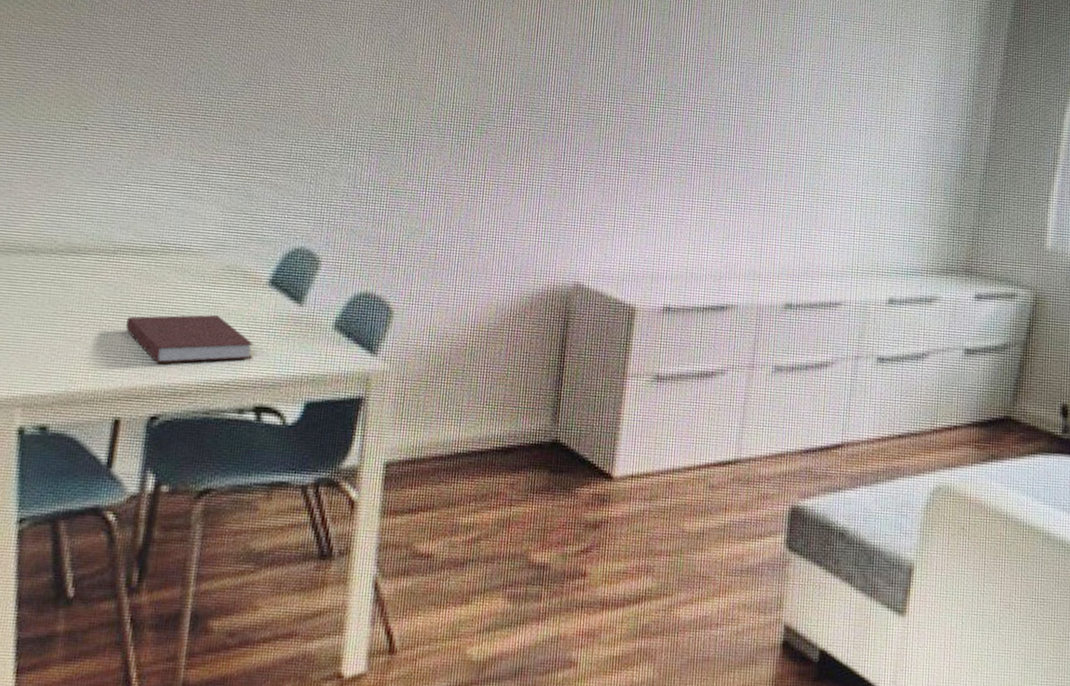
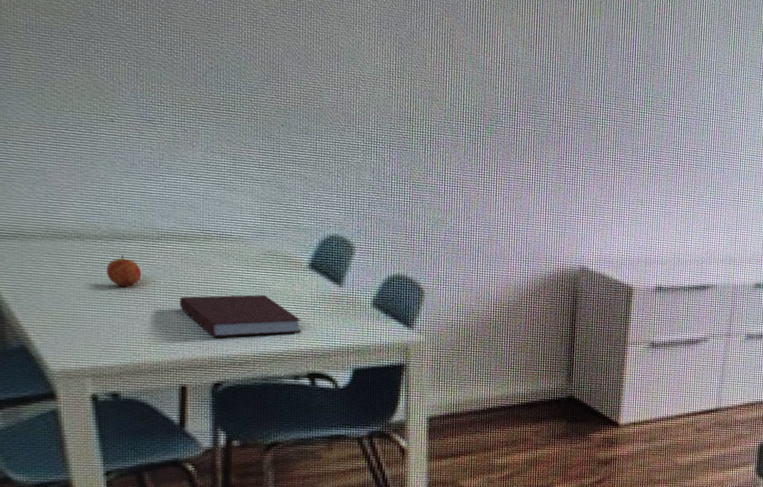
fruit: none [55,271,92,307] -> present [107,255,142,288]

